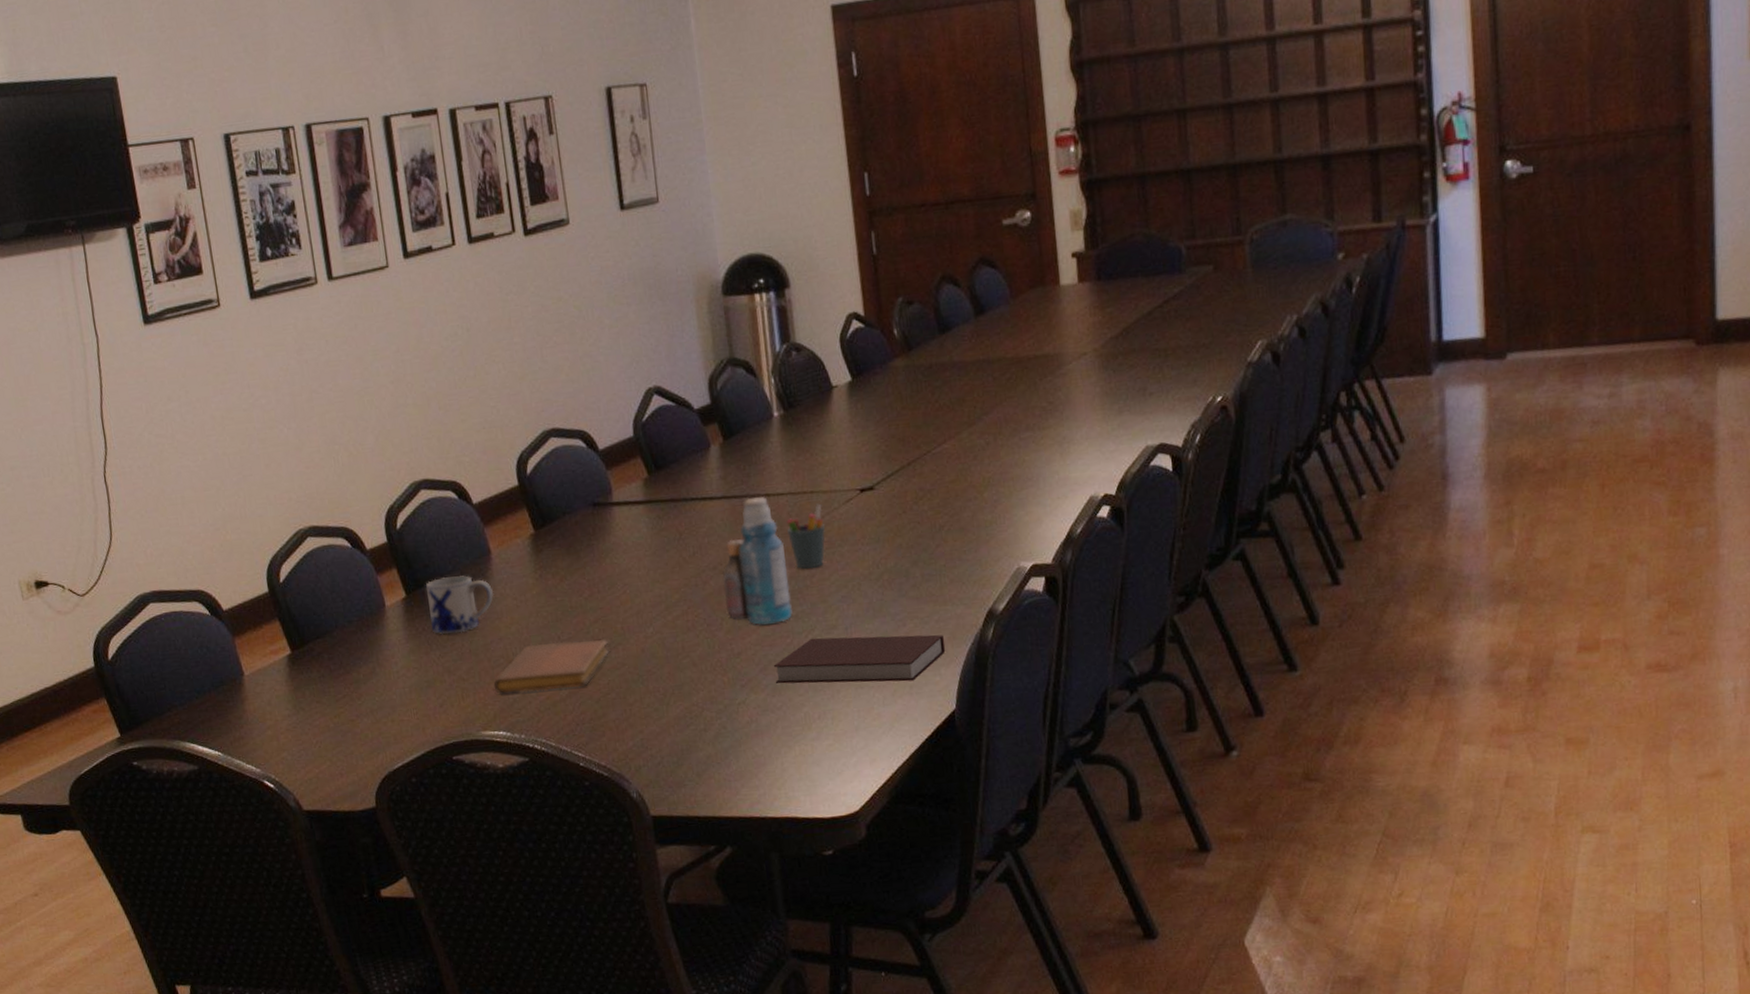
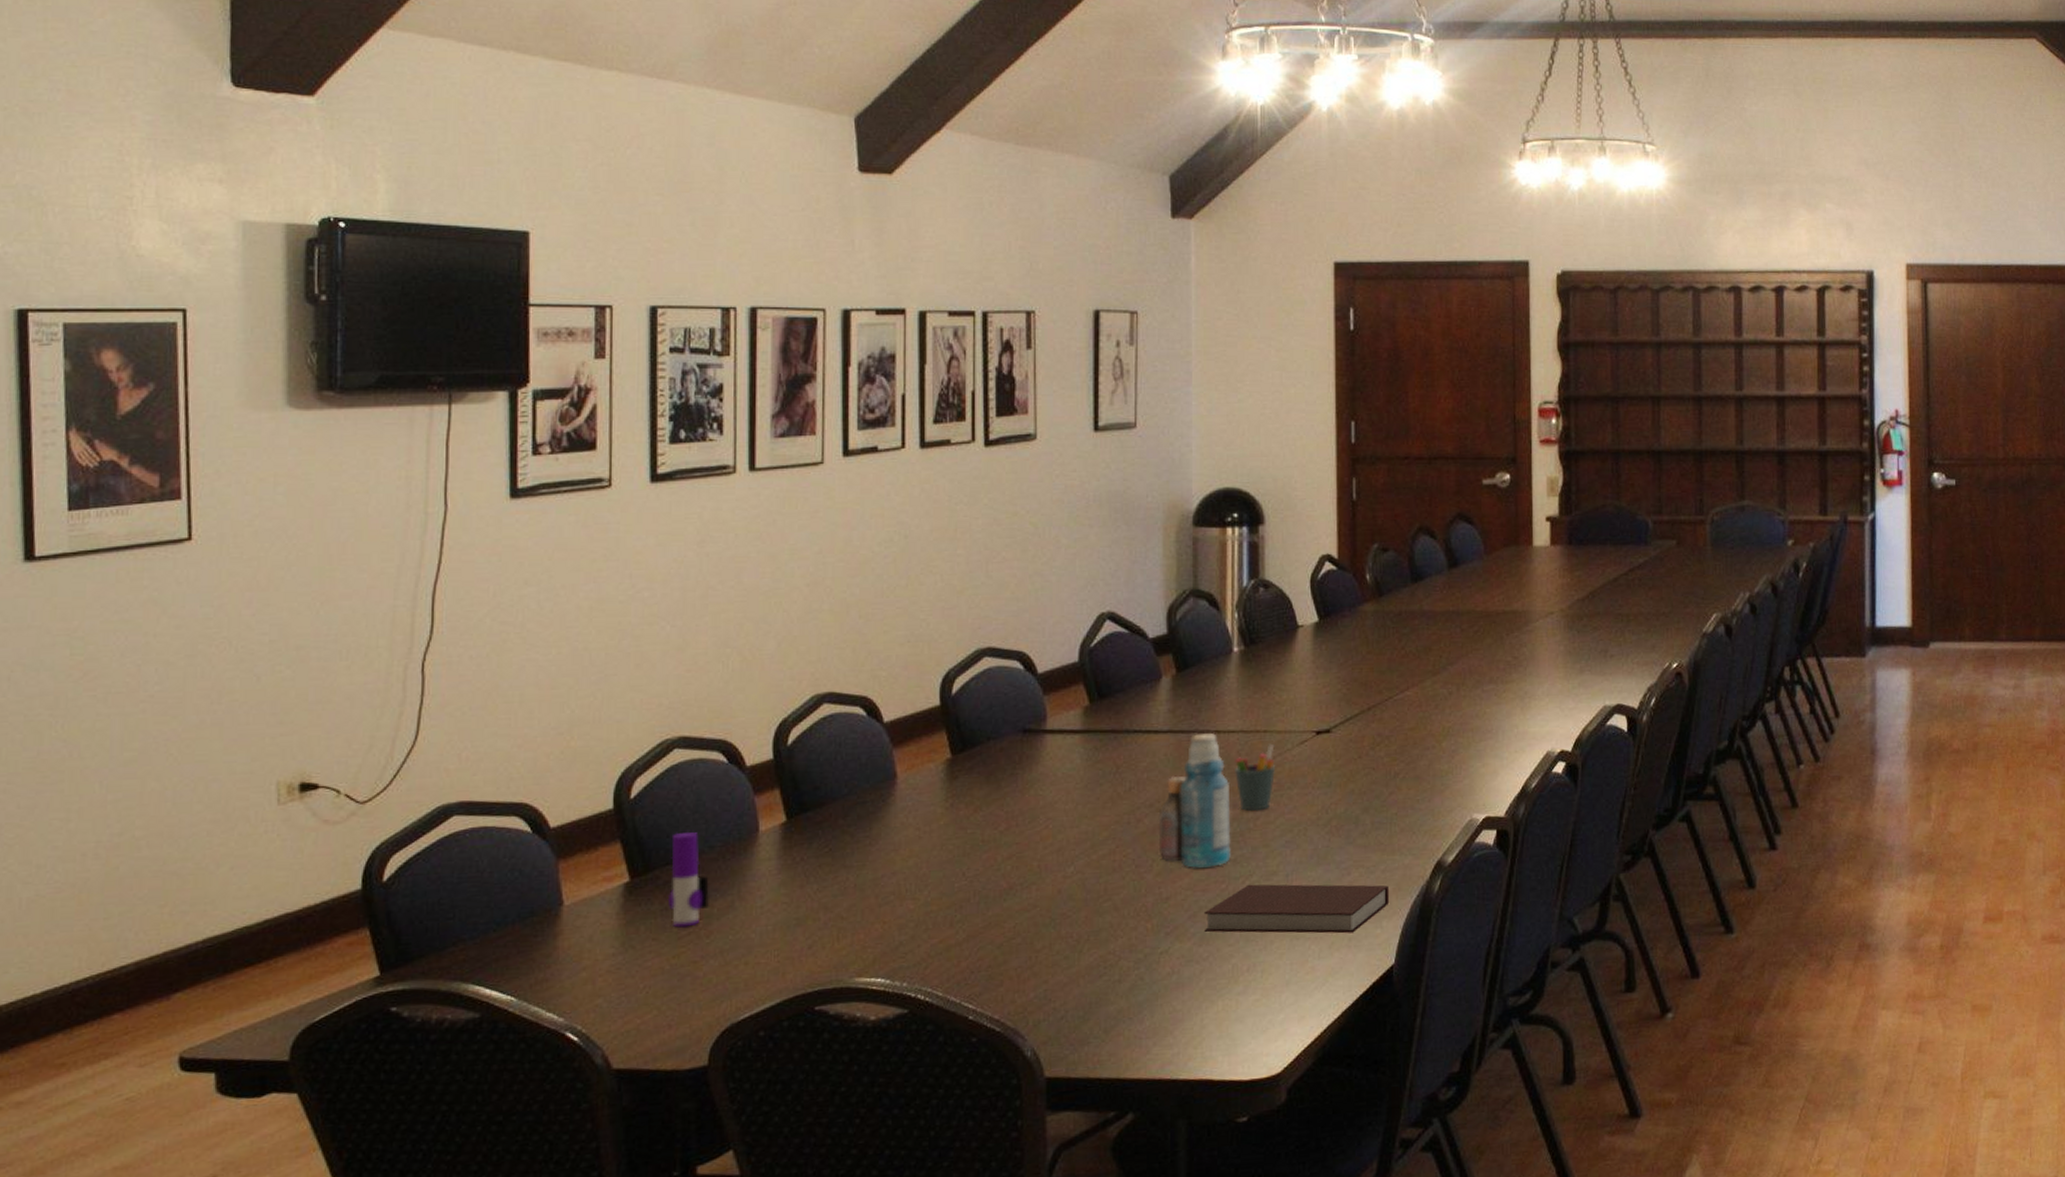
marker: none [317,609,356,692] -> present [667,832,709,928]
mug: present [425,575,494,635] -> none [811,800,894,866]
notebook: present [493,639,609,694] -> none [878,877,1020,935]

